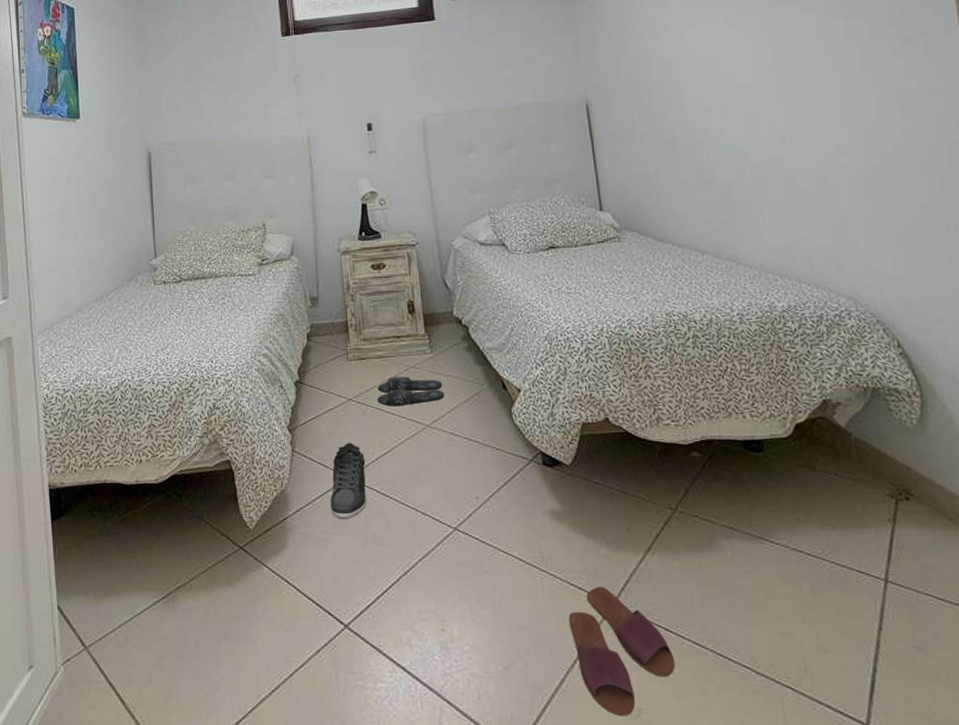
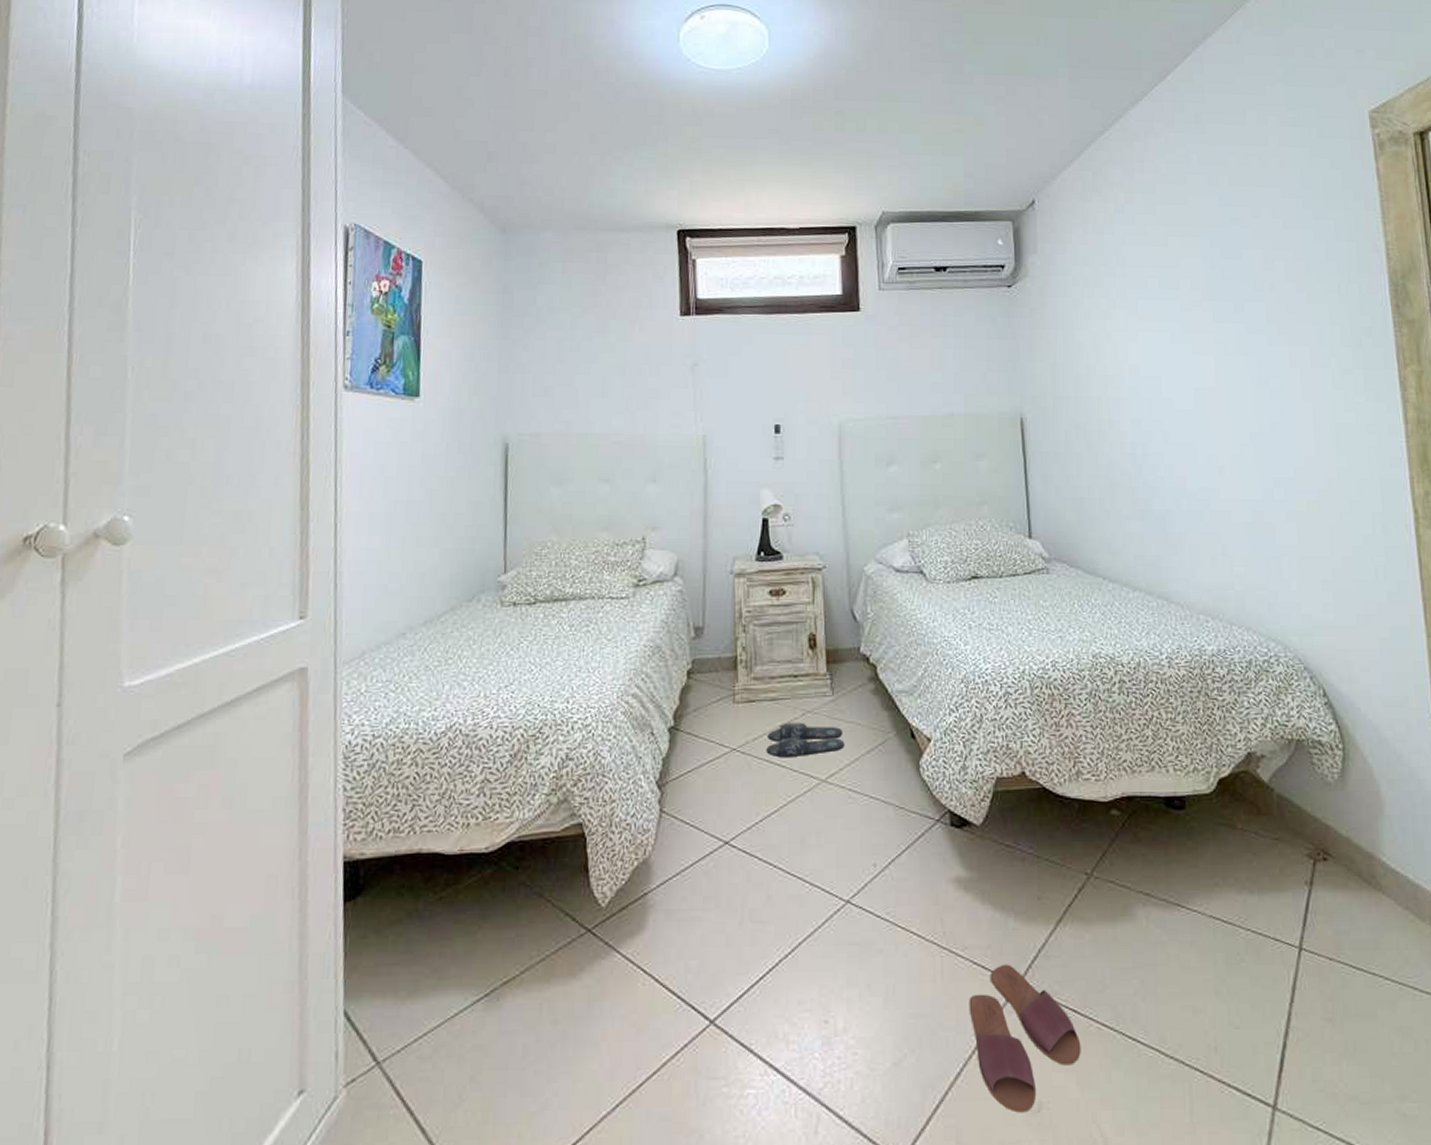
shoe: present [330,442,368,520] -> none [701,800,748,894]

